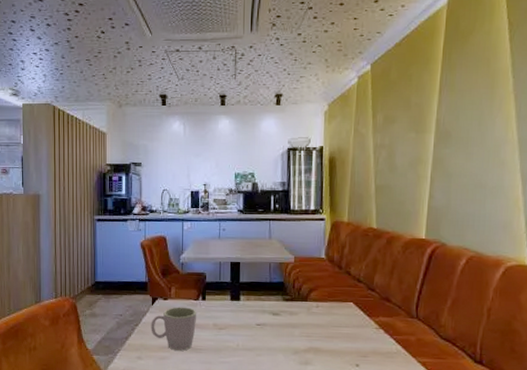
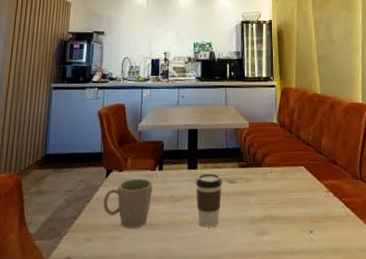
coffee cup: none [238,305,265,355] -> present [195,174,222,227]

